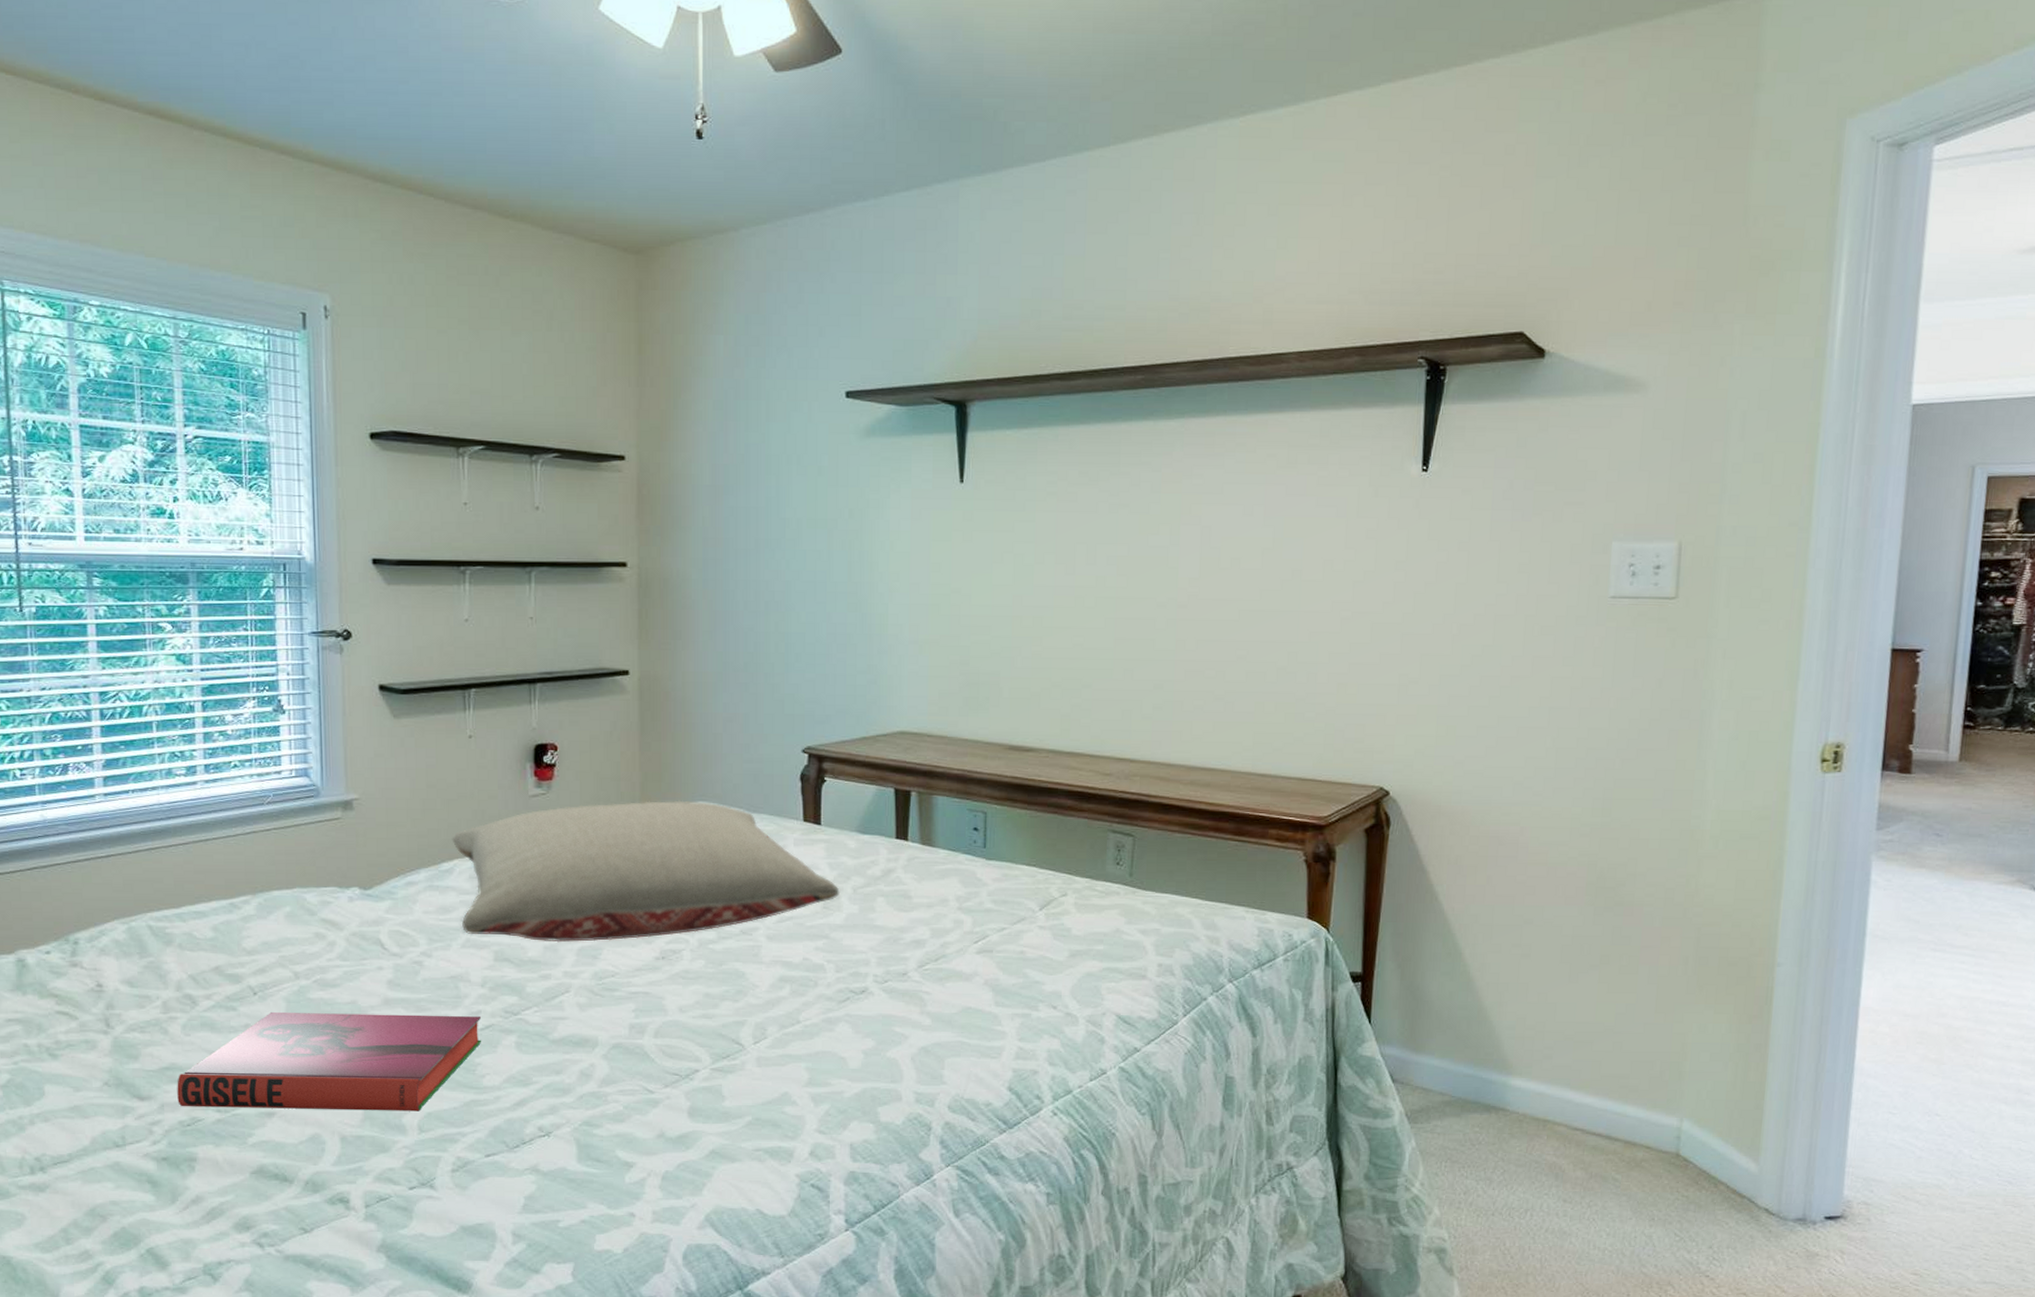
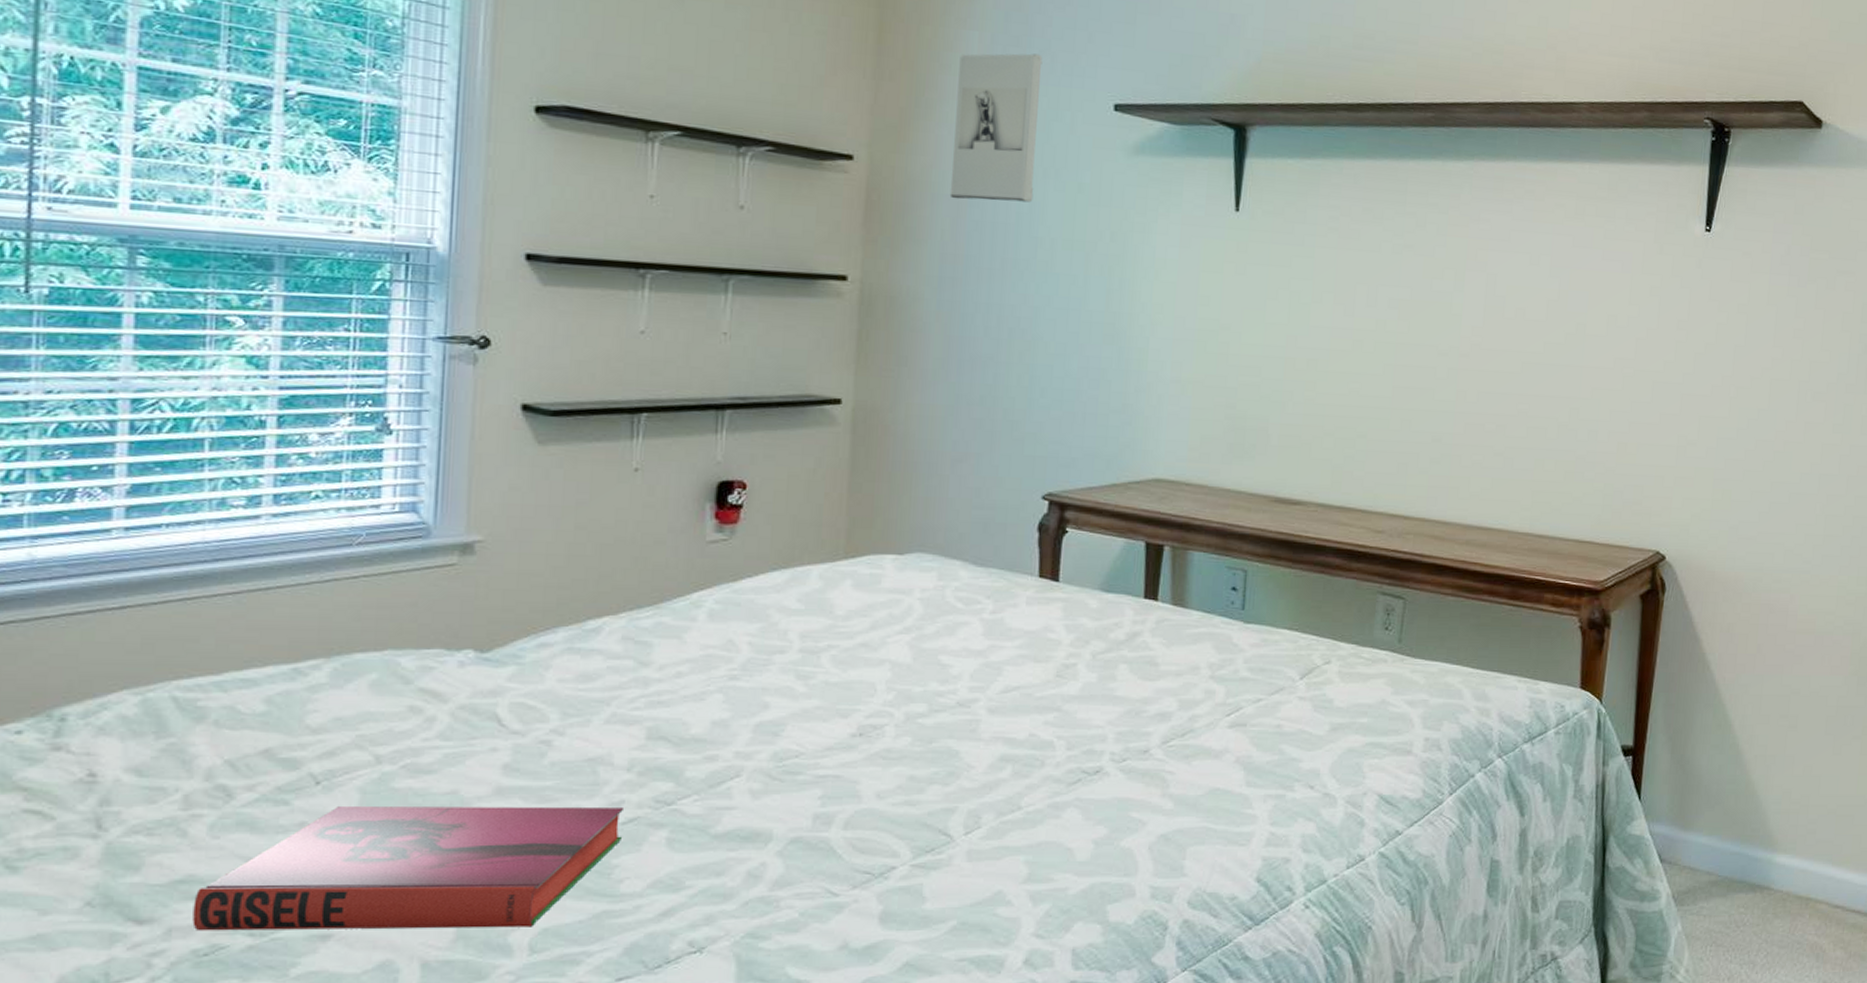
pillow: present [452,800,840,943] -> none [602,550,1077,717]
wall sculpture: none [707,351,780,489] -> present [949,53,1043,203]

